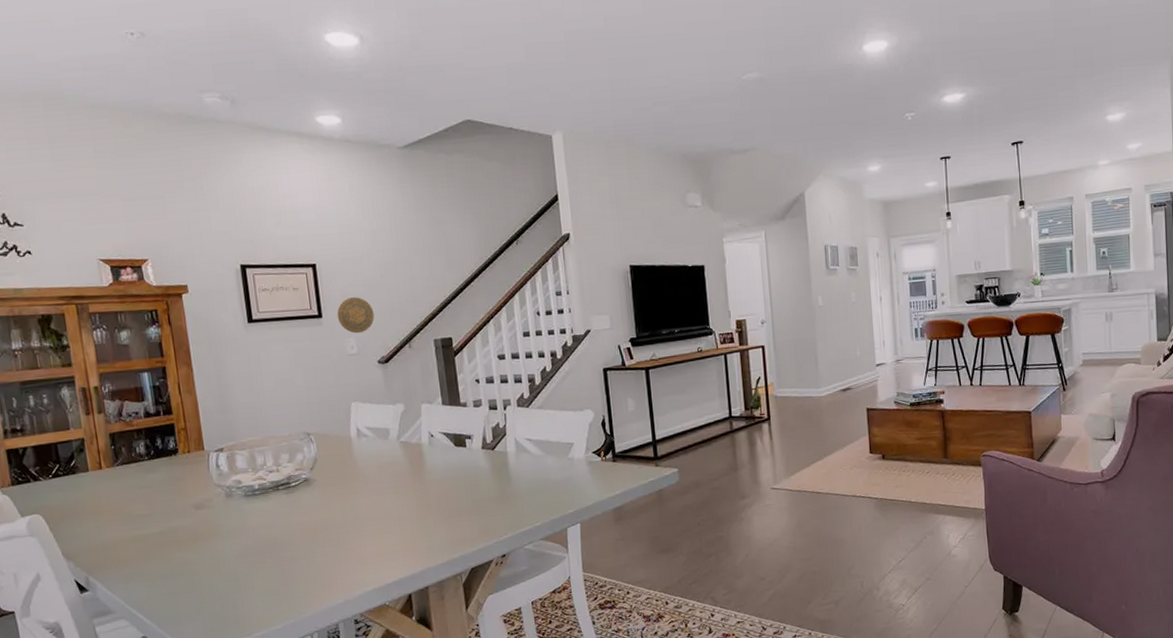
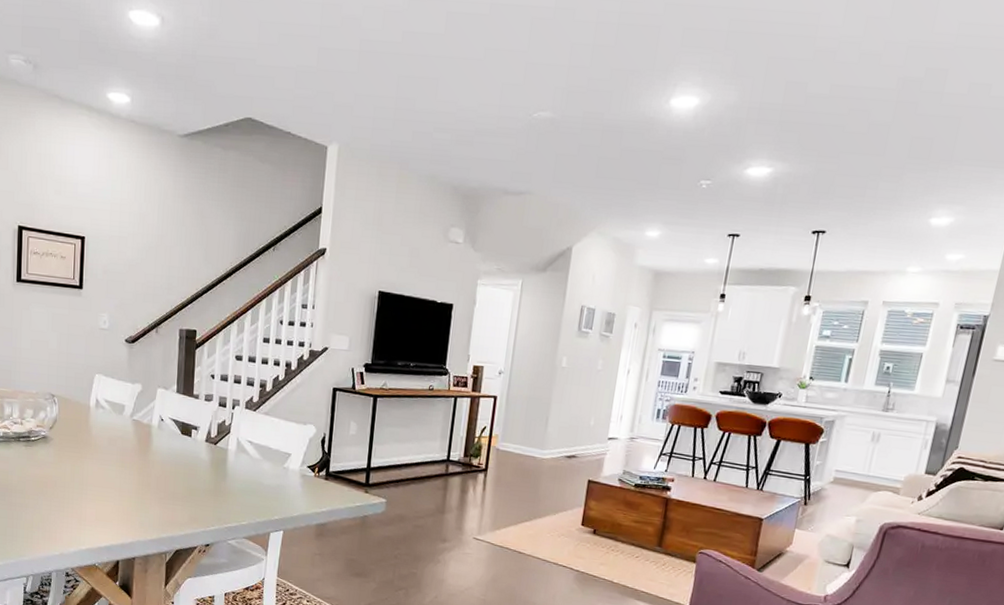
decorative plate: present [337,297,375,334] -> none [96,274,130,311]

